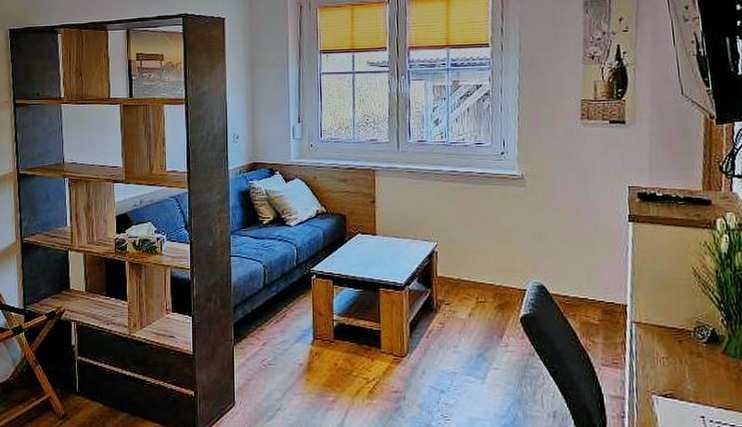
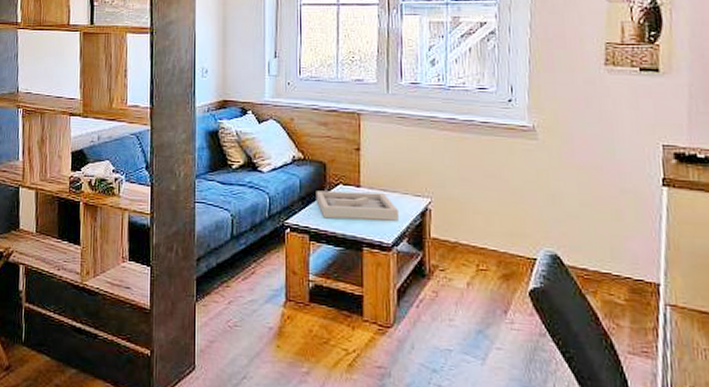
decorative tray: none [337,240,409,265] -> present [316,190,398,221]

